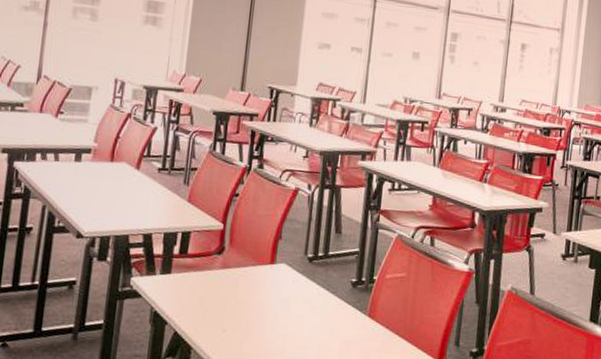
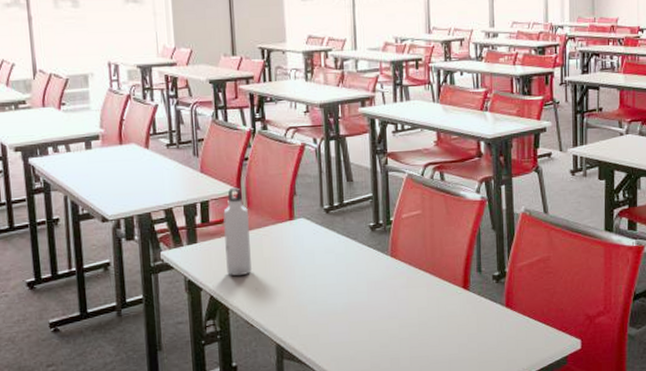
water bottle: none [196,222,229,314] -> present [222,187,253,276]

